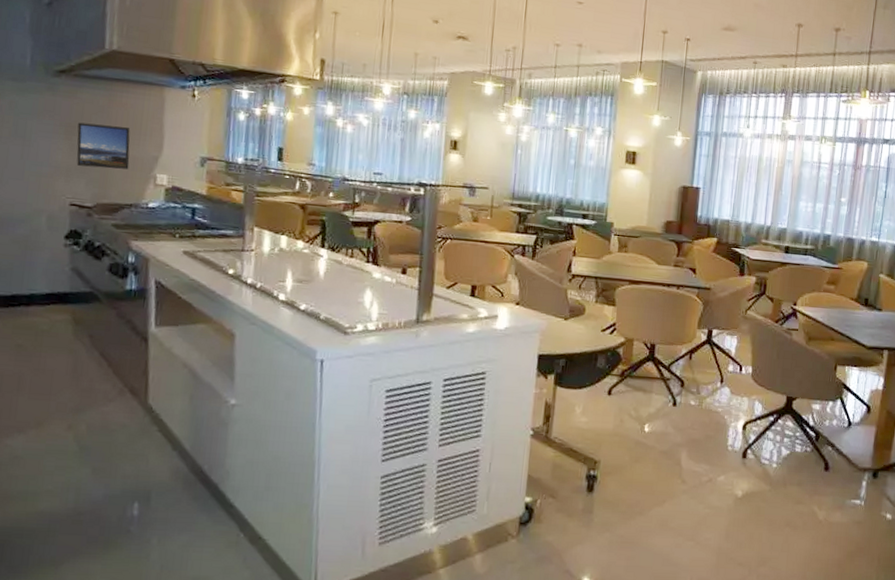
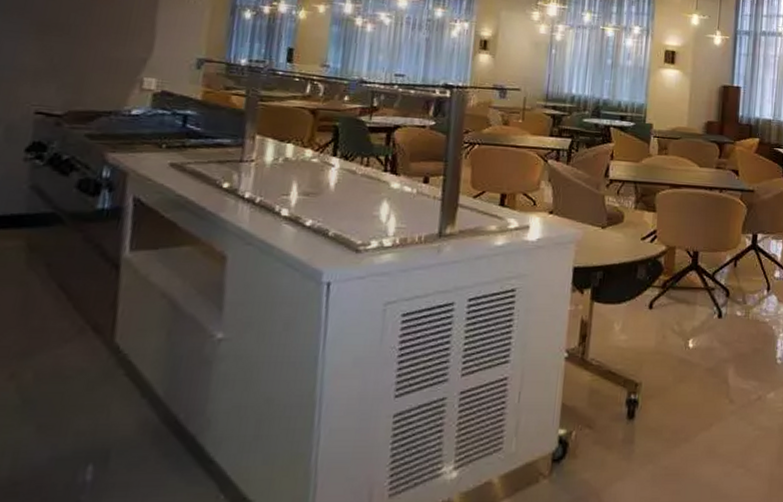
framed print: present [76,122,131,170] -> none [47,21,116,73]

